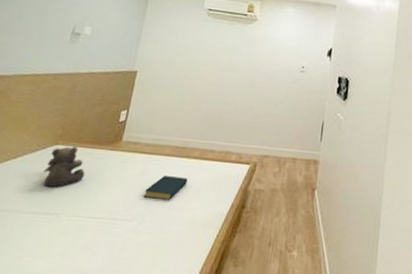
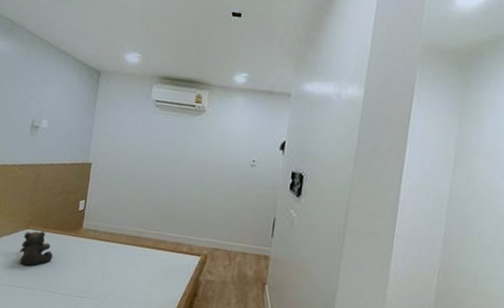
hardback book: present [143,176,188,201] -> none [104,262,143,285]

